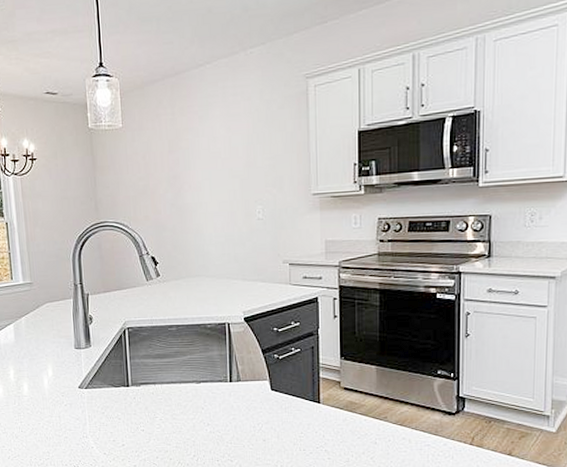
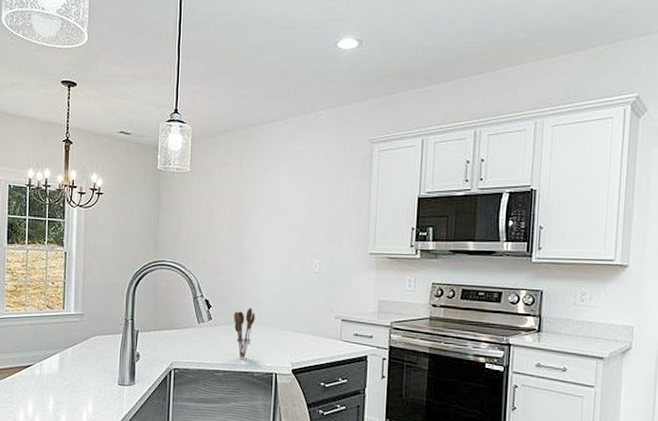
utensil holder: none [181,261,203,312] -> present [233,308,255,359]

